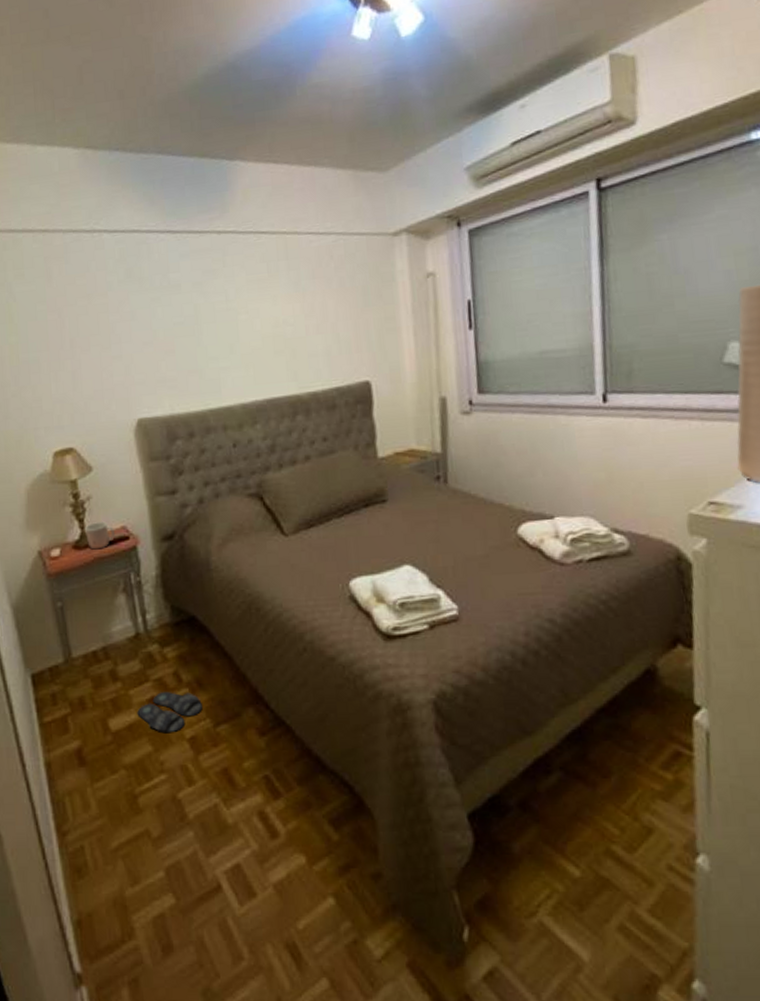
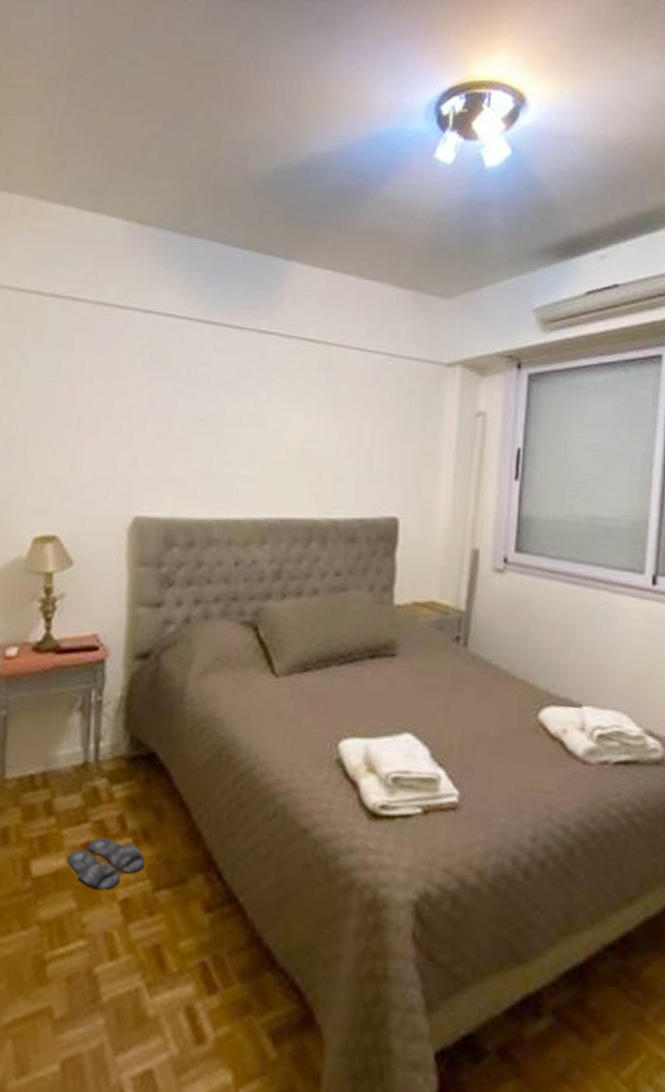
mug: present [84,521,115,550] -> none [49,624,84,656]

